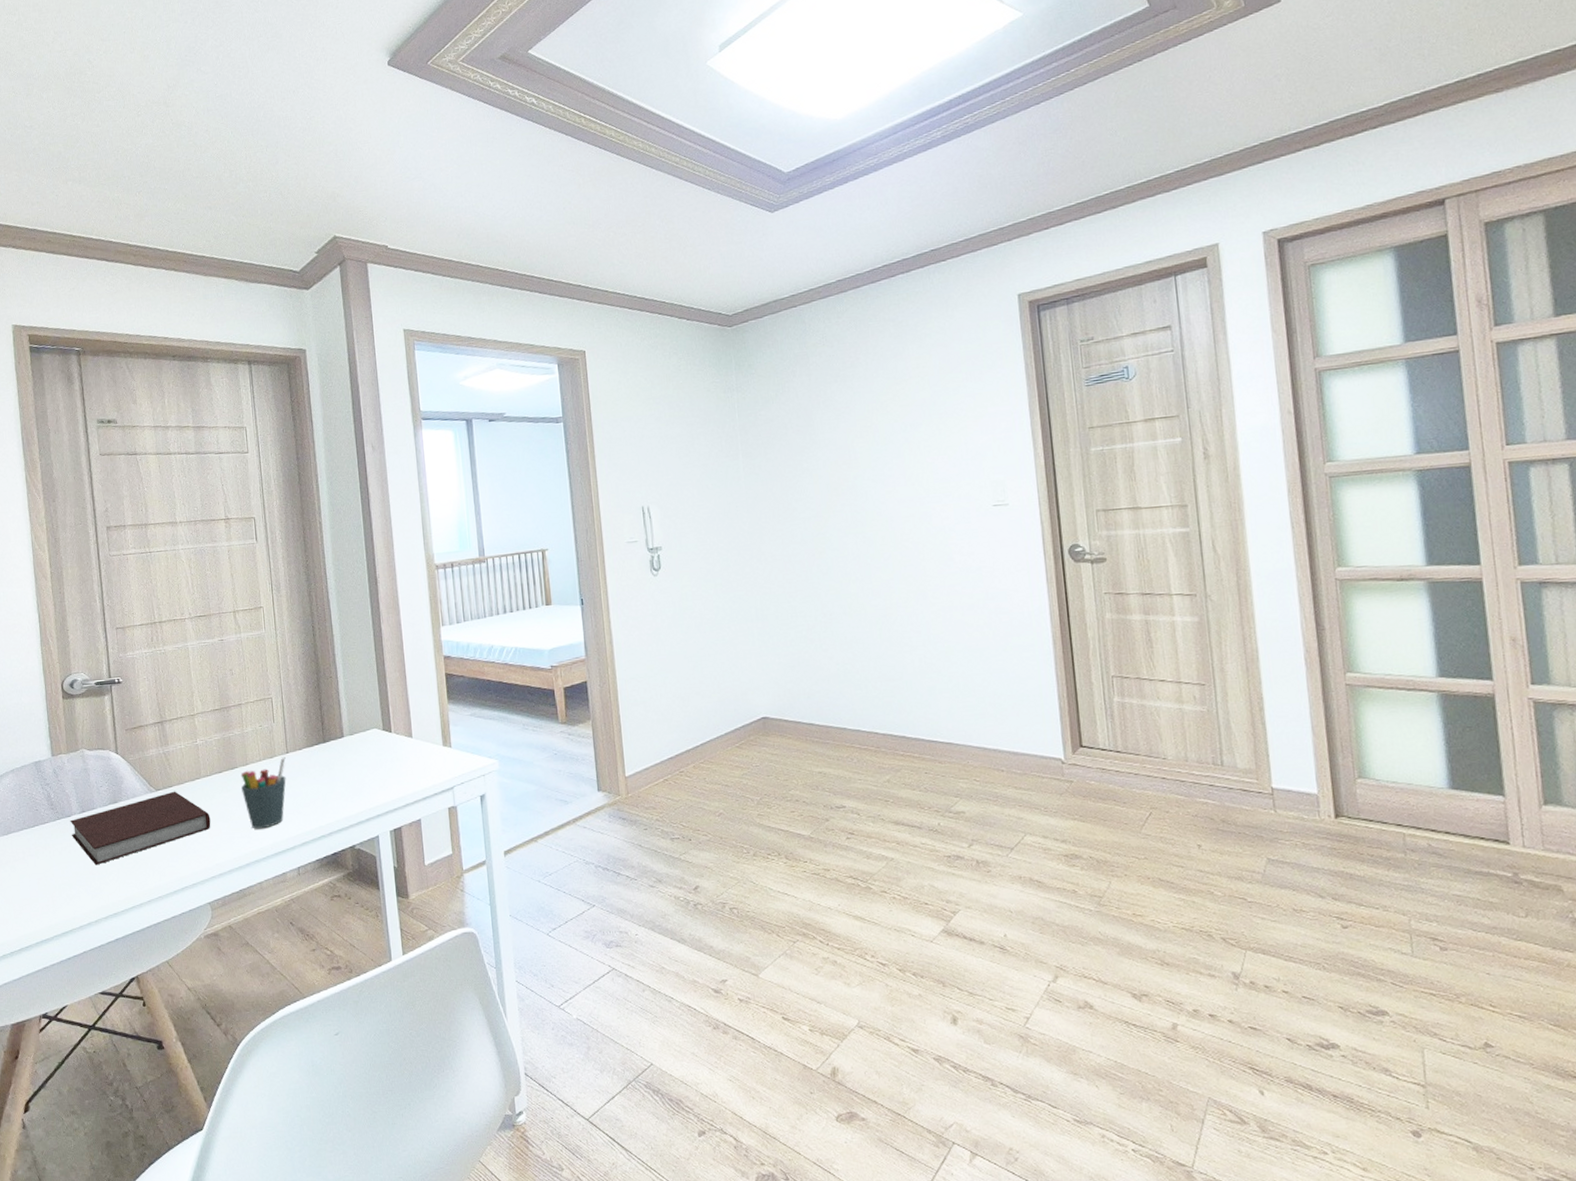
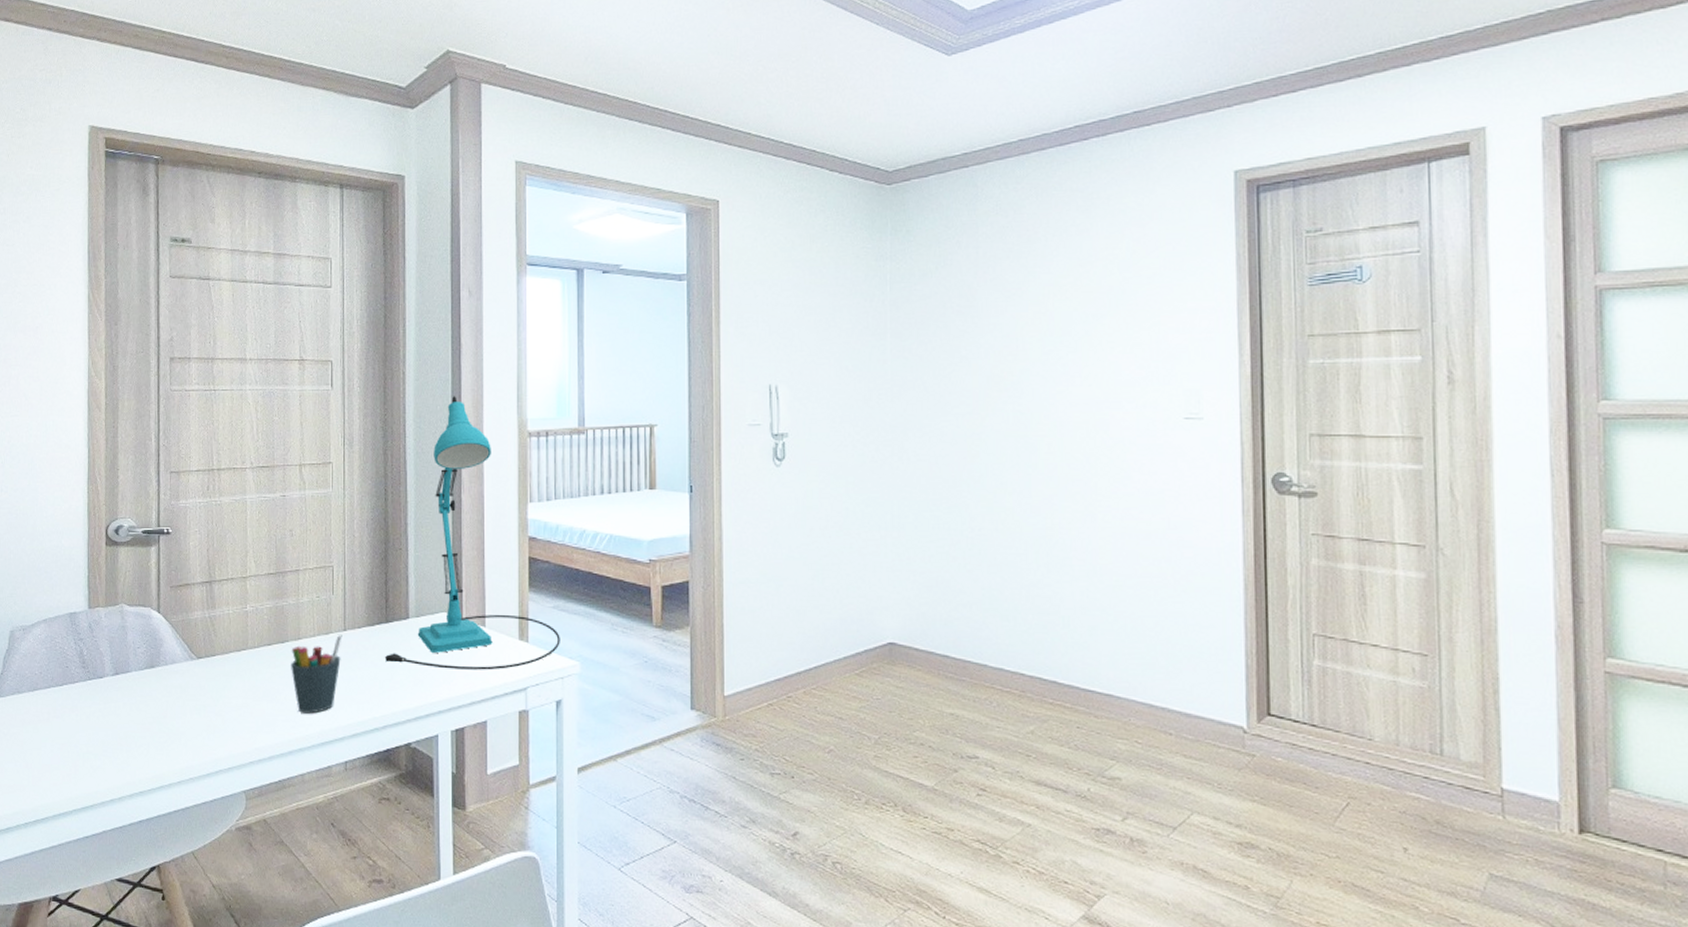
notebook: present [70,791,211,865] -> none [101,661,254,736]
desk lamp: none [325,539,480,778] -> present [384,396,560,671]

